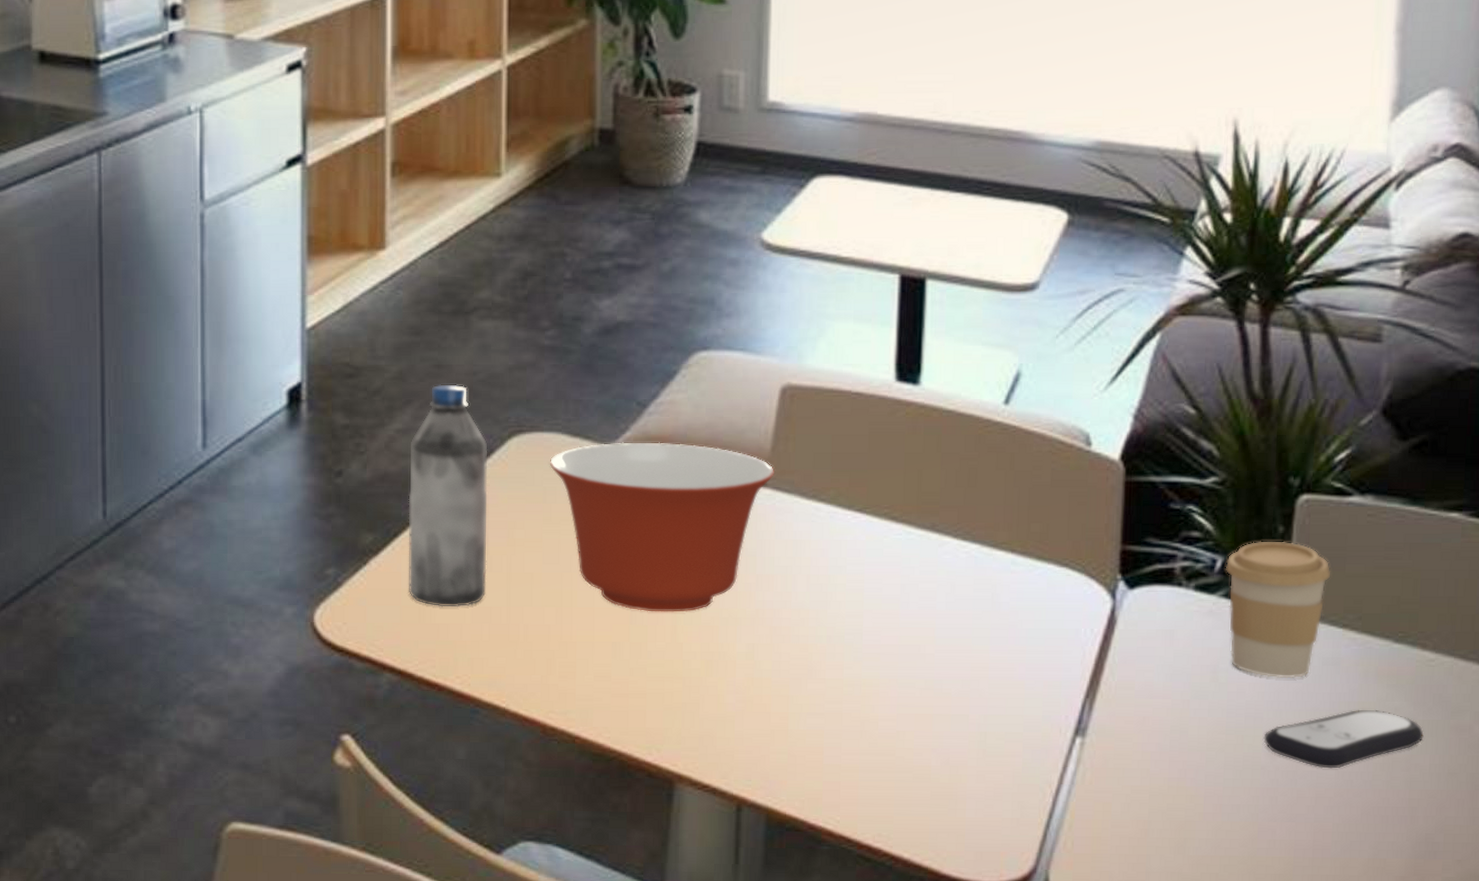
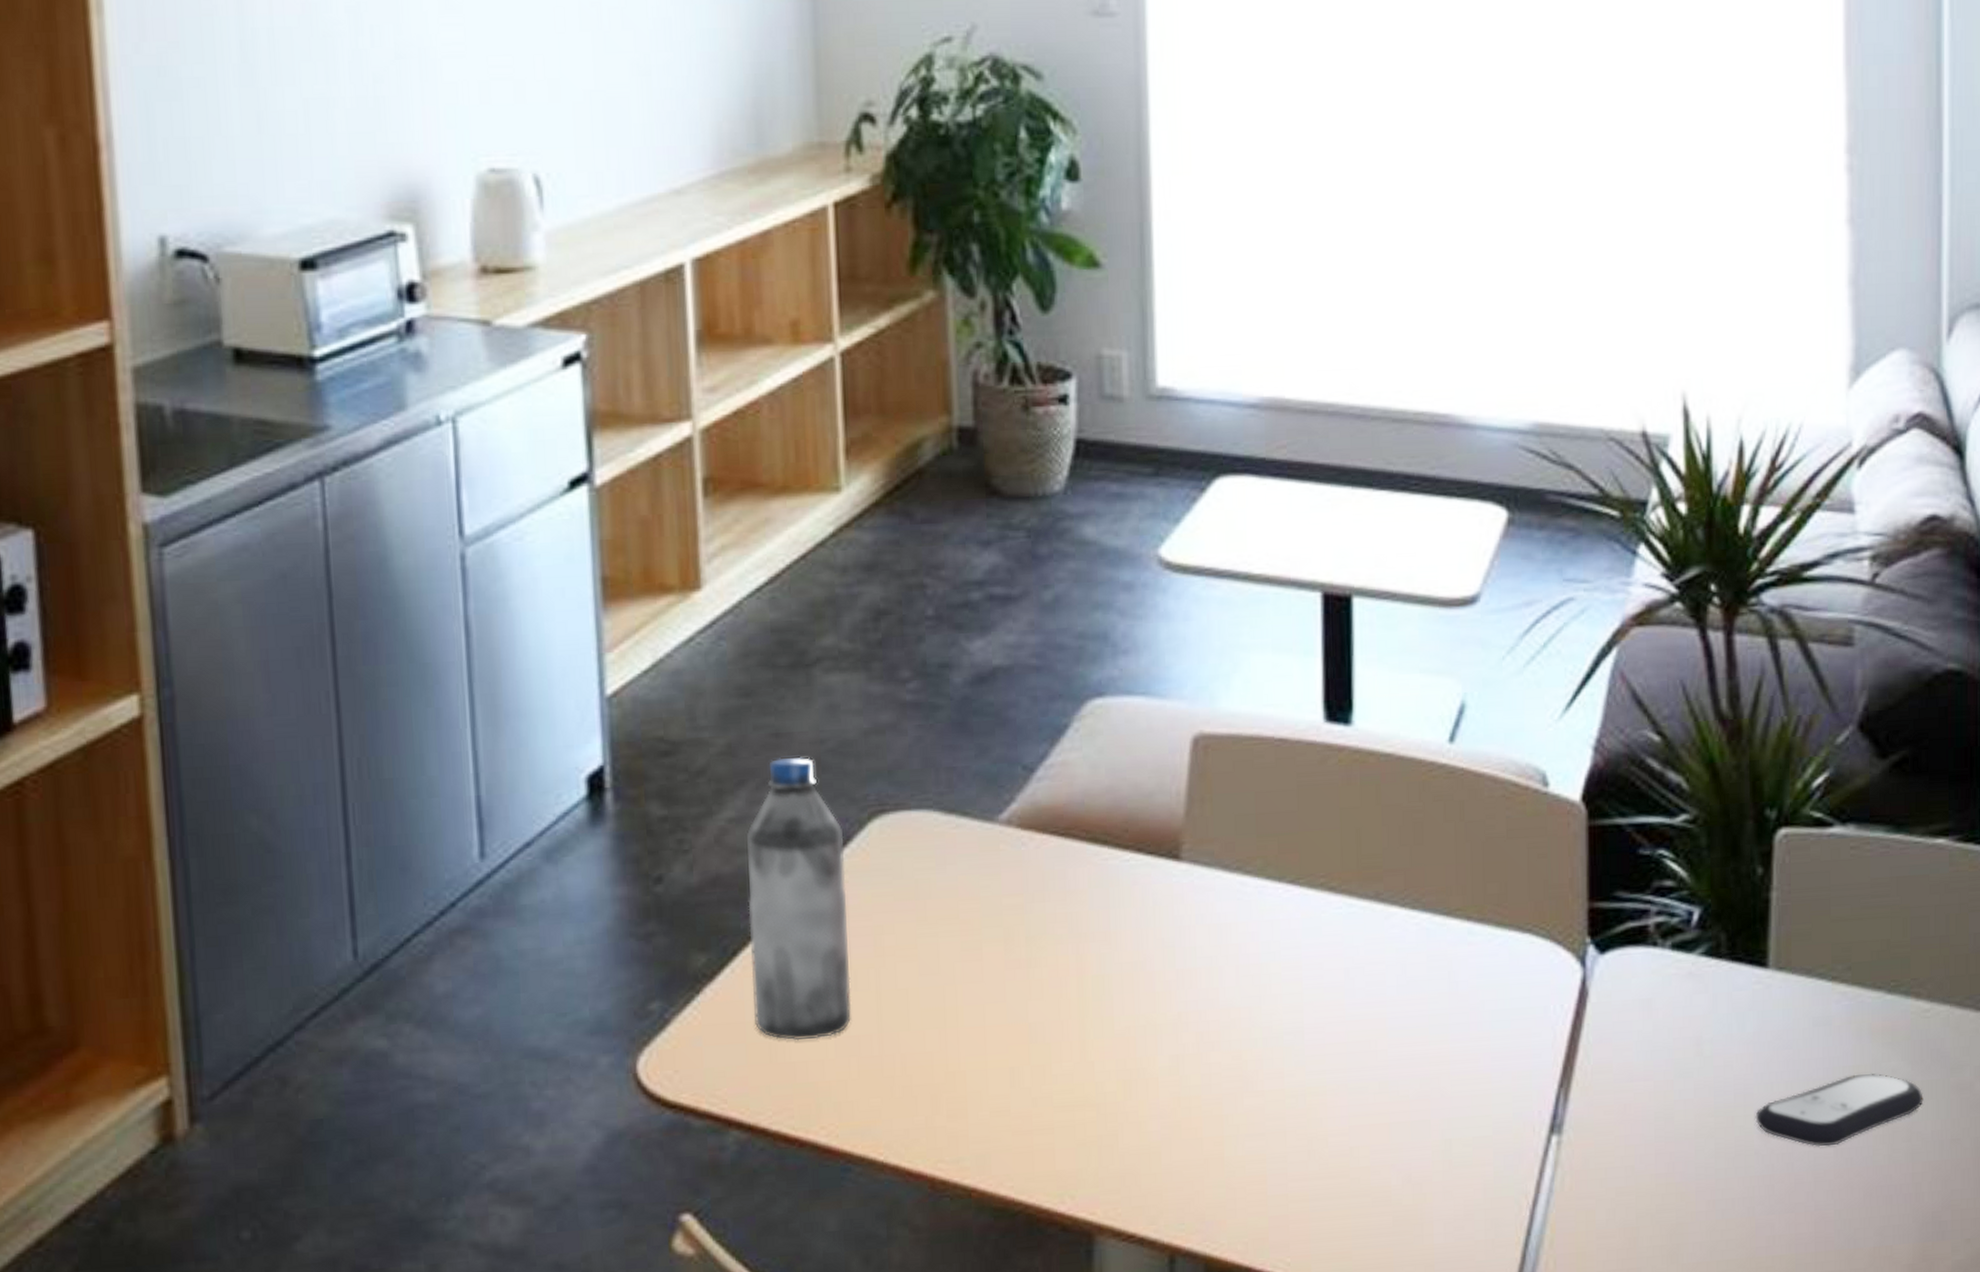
mixing bowl: present [549,442,774,612] -> none [920,814,1190,1026]
coffee cup: present [1225,541,1331,679] -> none [1702,884,1816,1046]

